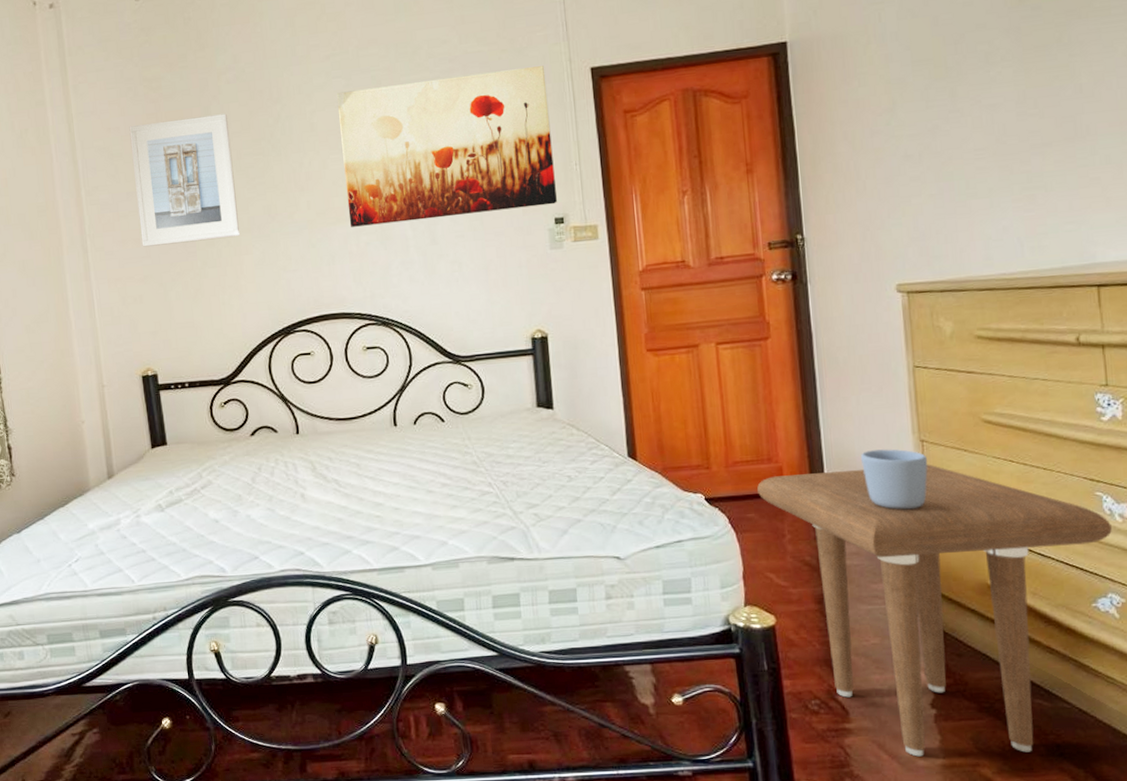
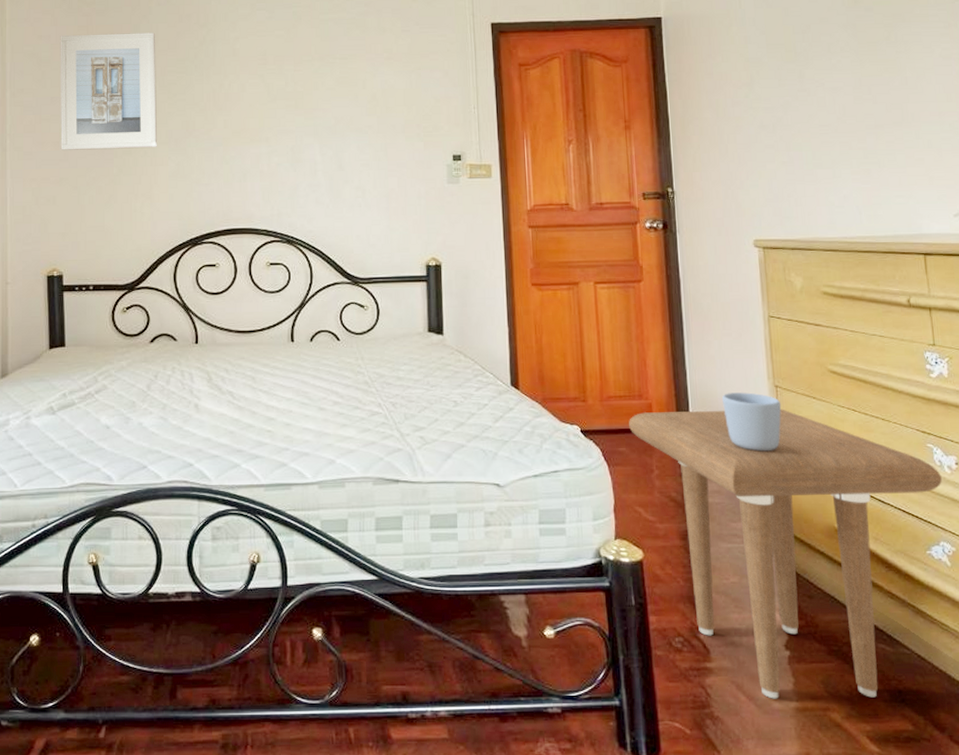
wall art: present [336,66,557,227] -> none [259,17,456,148]

